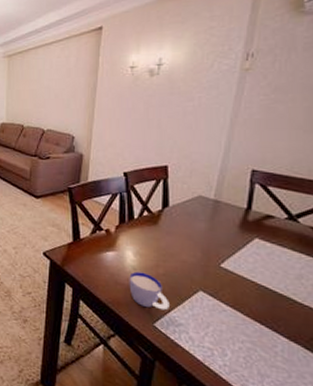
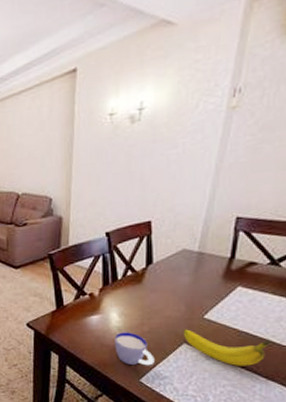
fruit: none [199,276,292,324] -> present [183,329,271,366]

